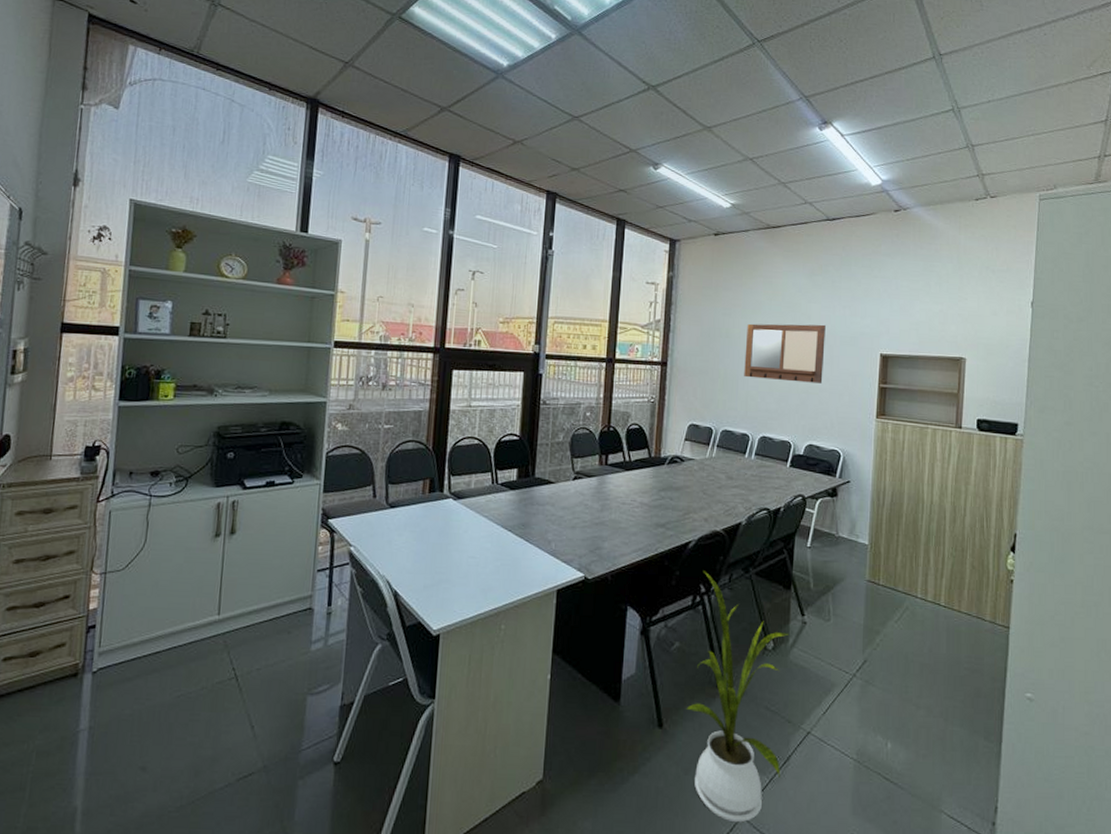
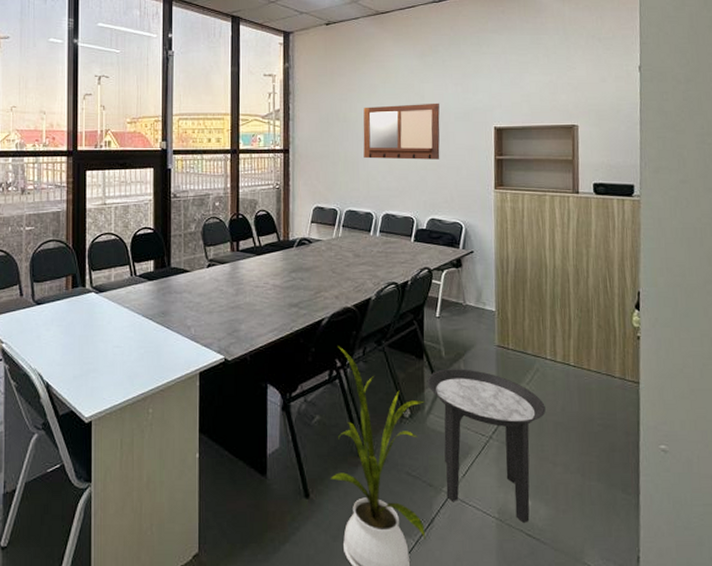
side table: none [793,601,912,766] -> present [427,369,546,523]

